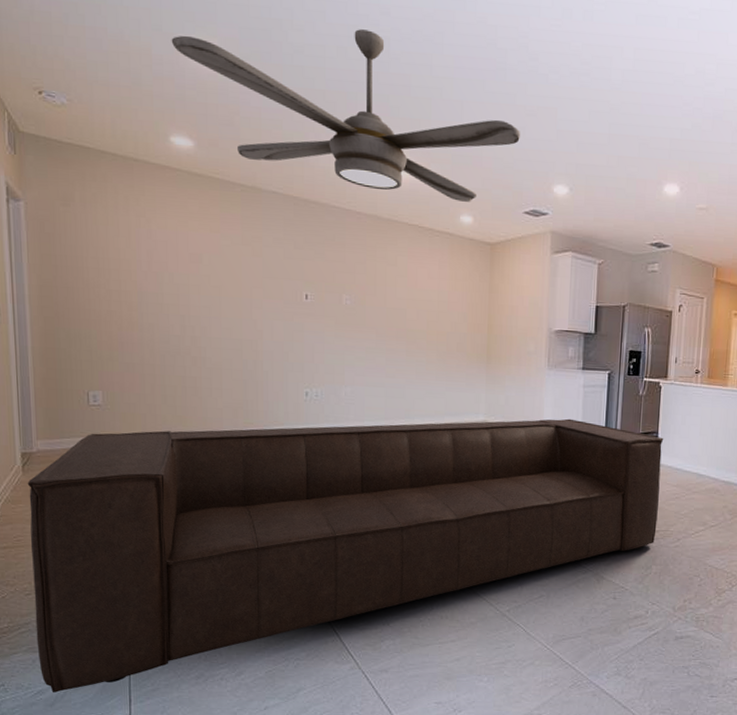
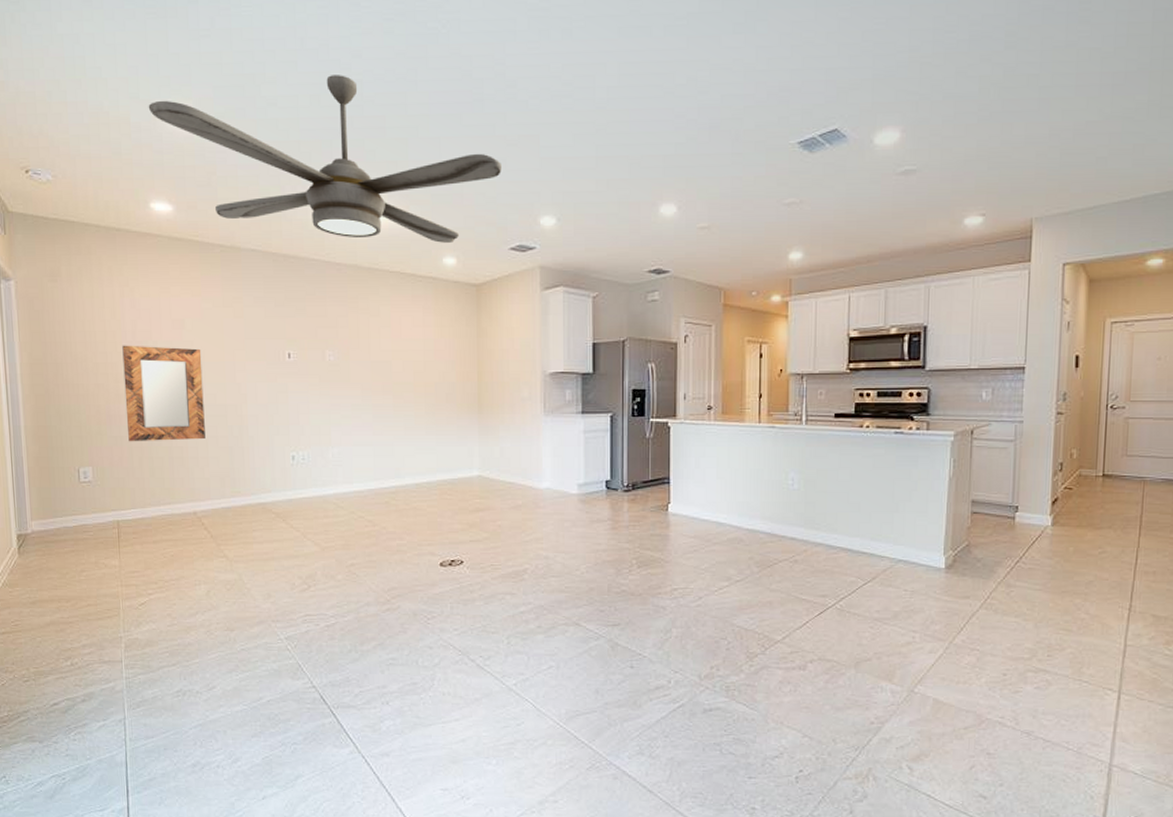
sofa: present [27,418,664,693] -> none [23,468,676,784]
home mirror: none [137,274,220,372] -> present [122,345,205,442]

